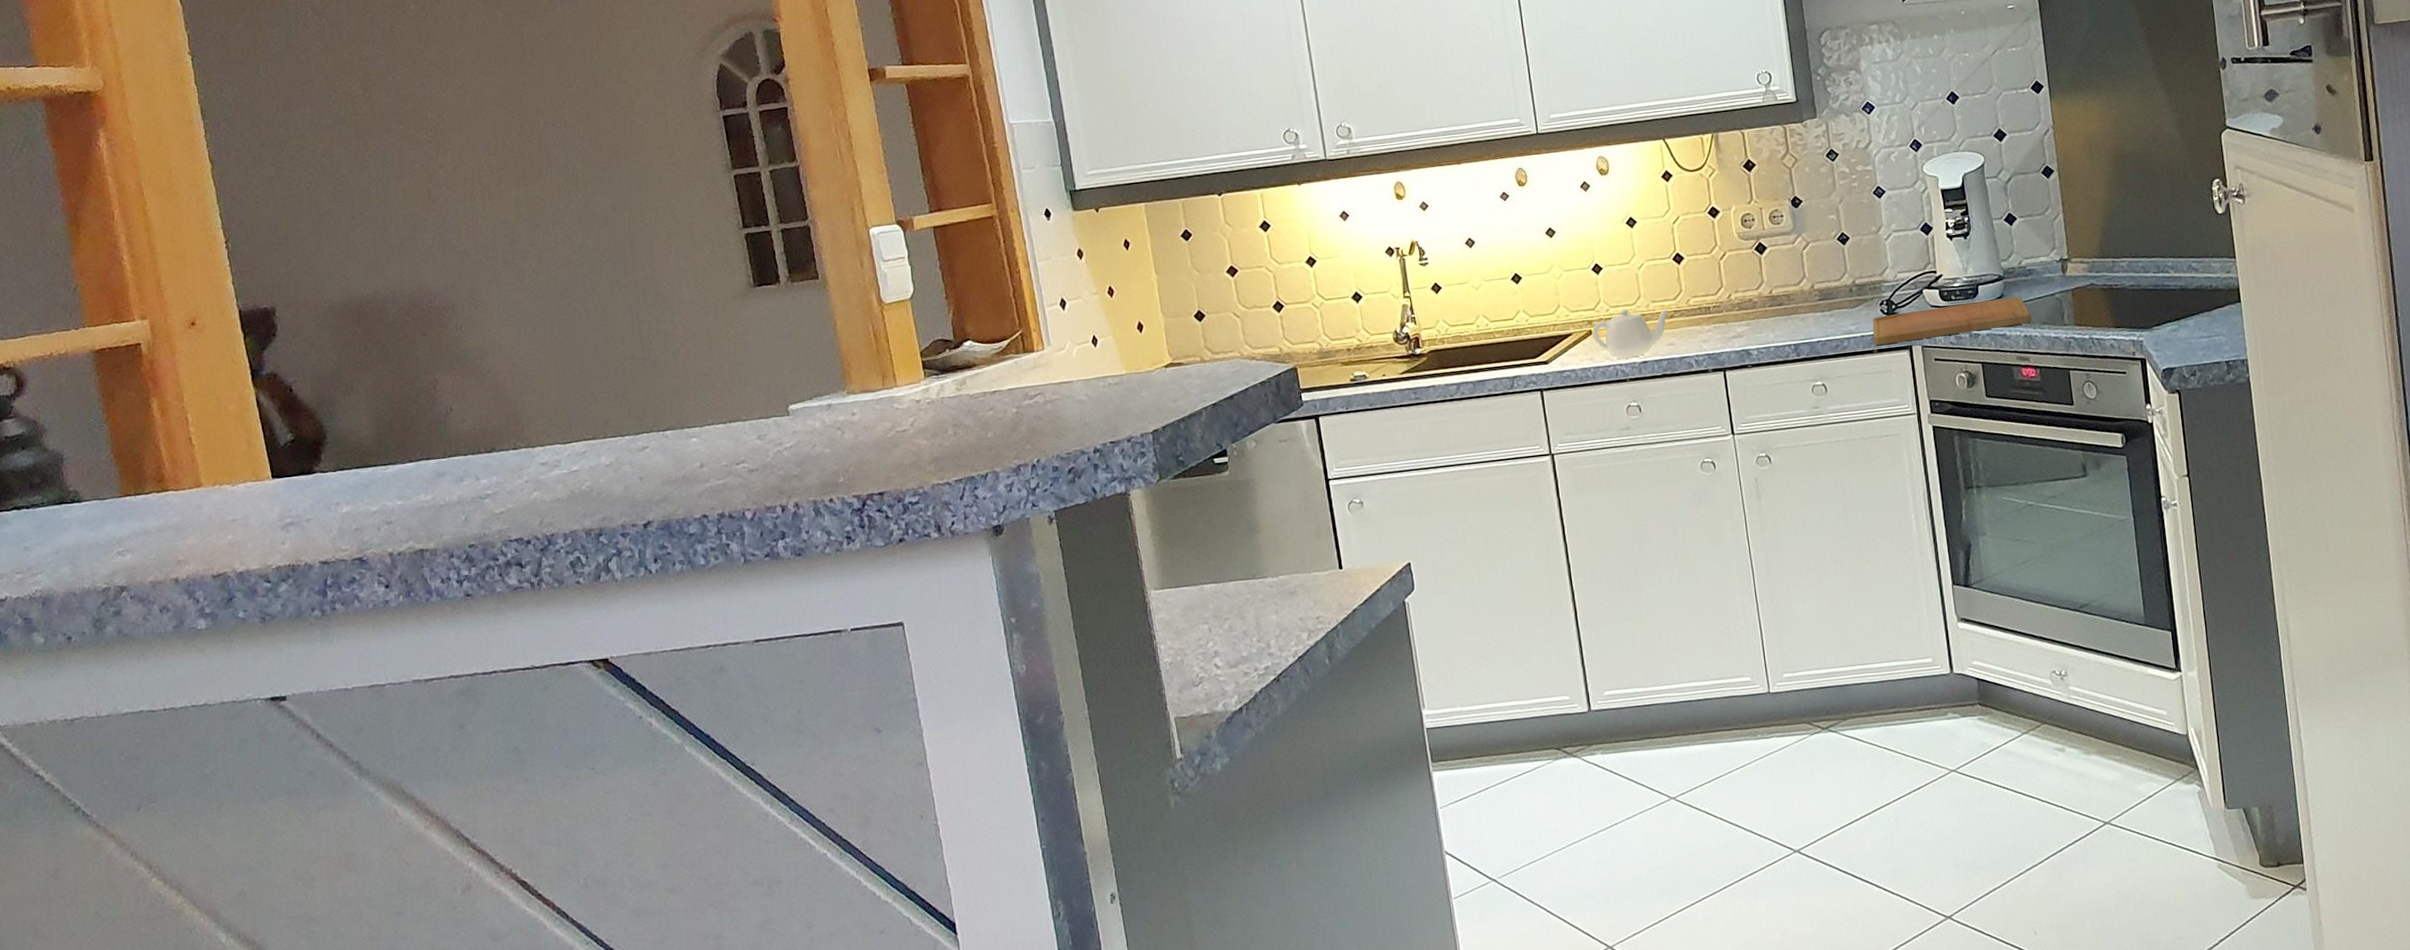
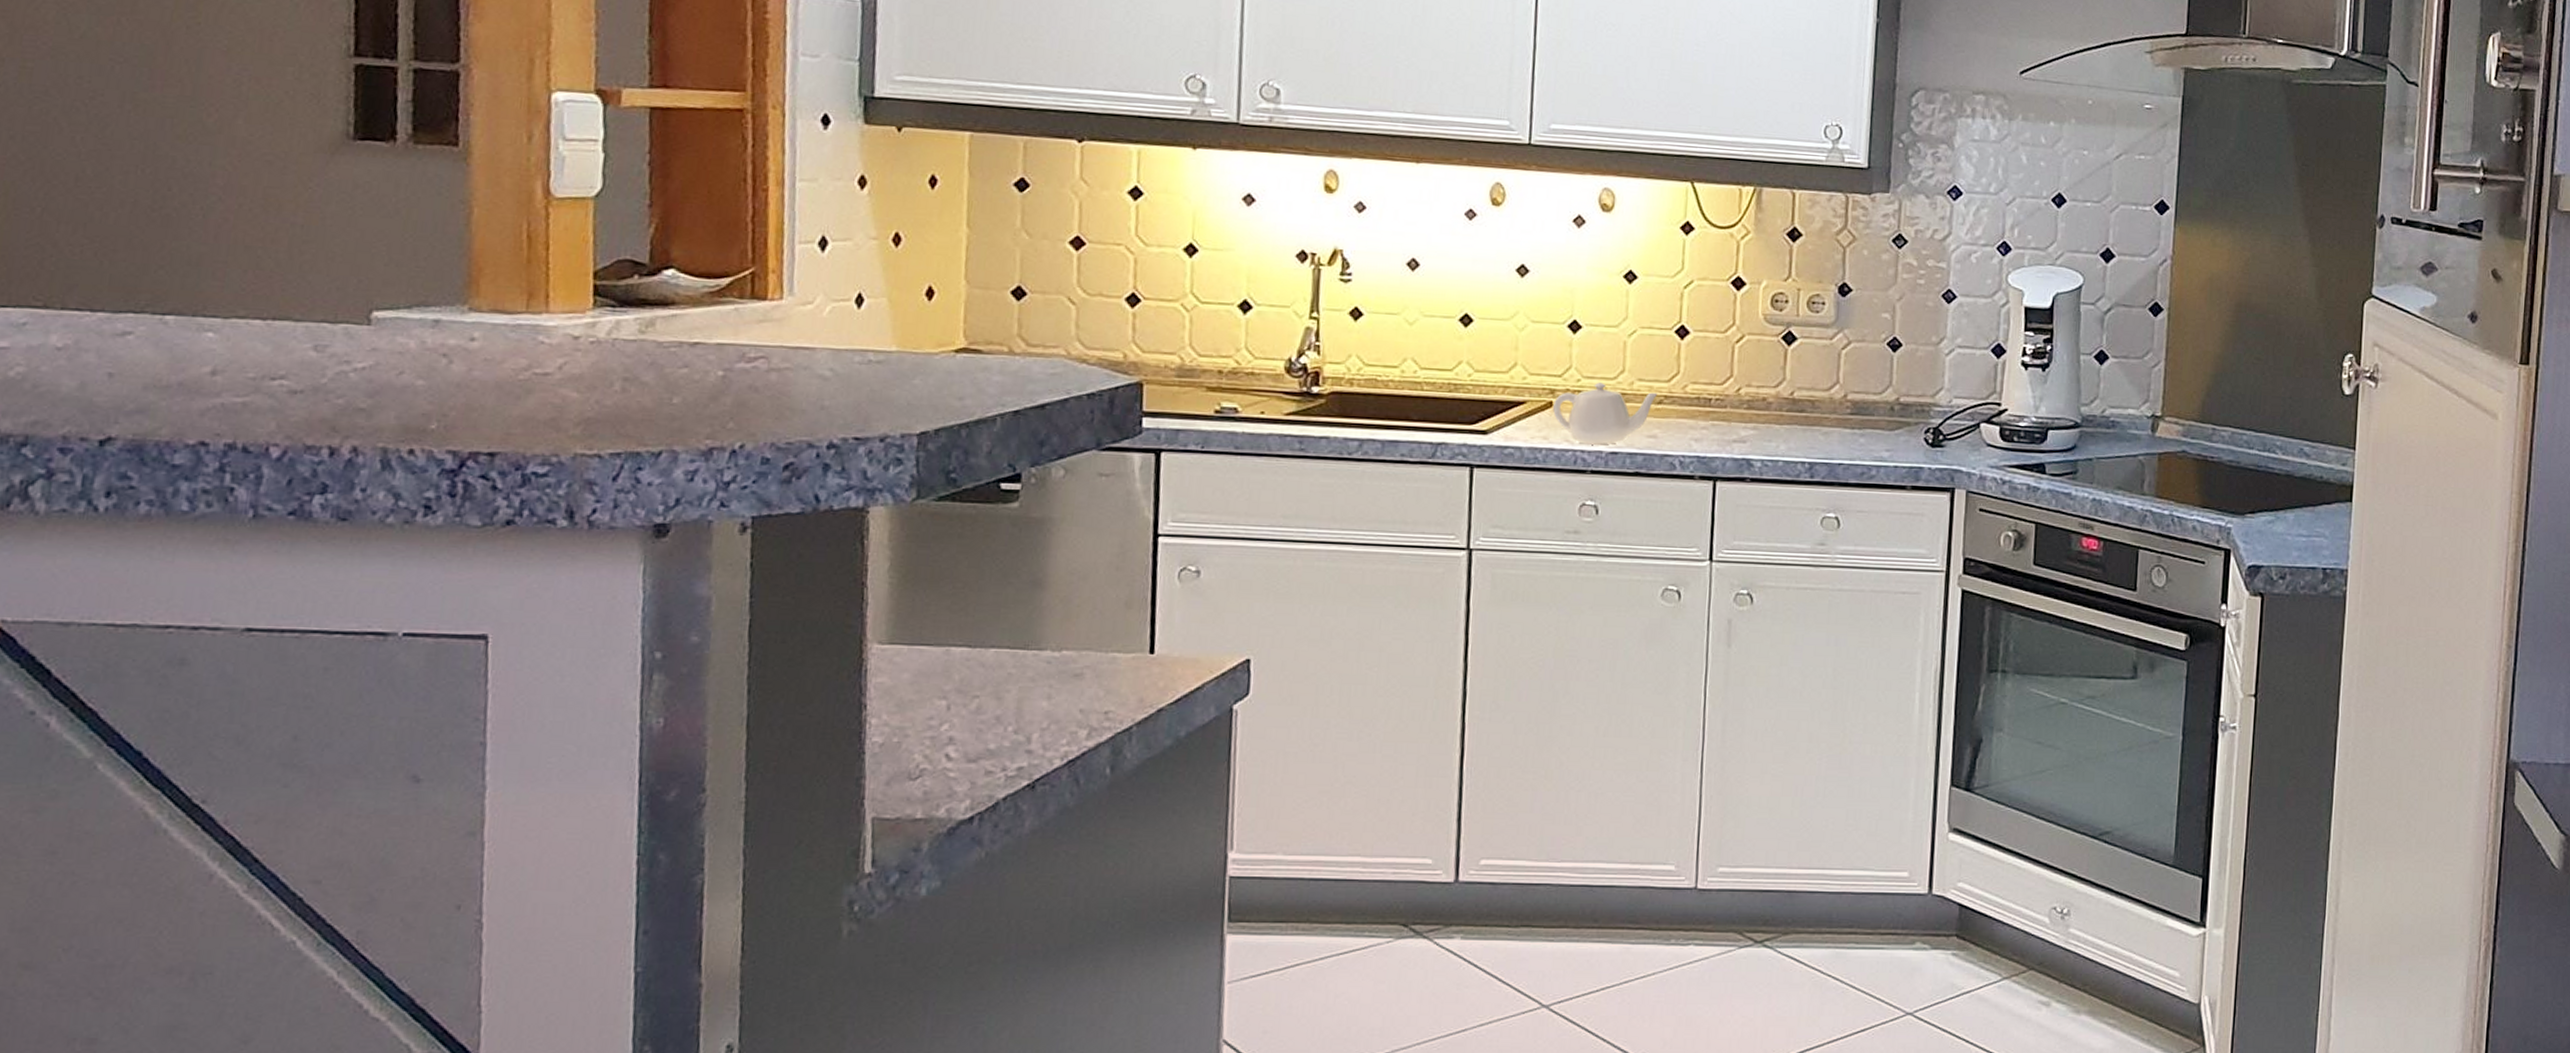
cutting board: present [1872,296,2032,346] -> none [1908,446,2105,485]

